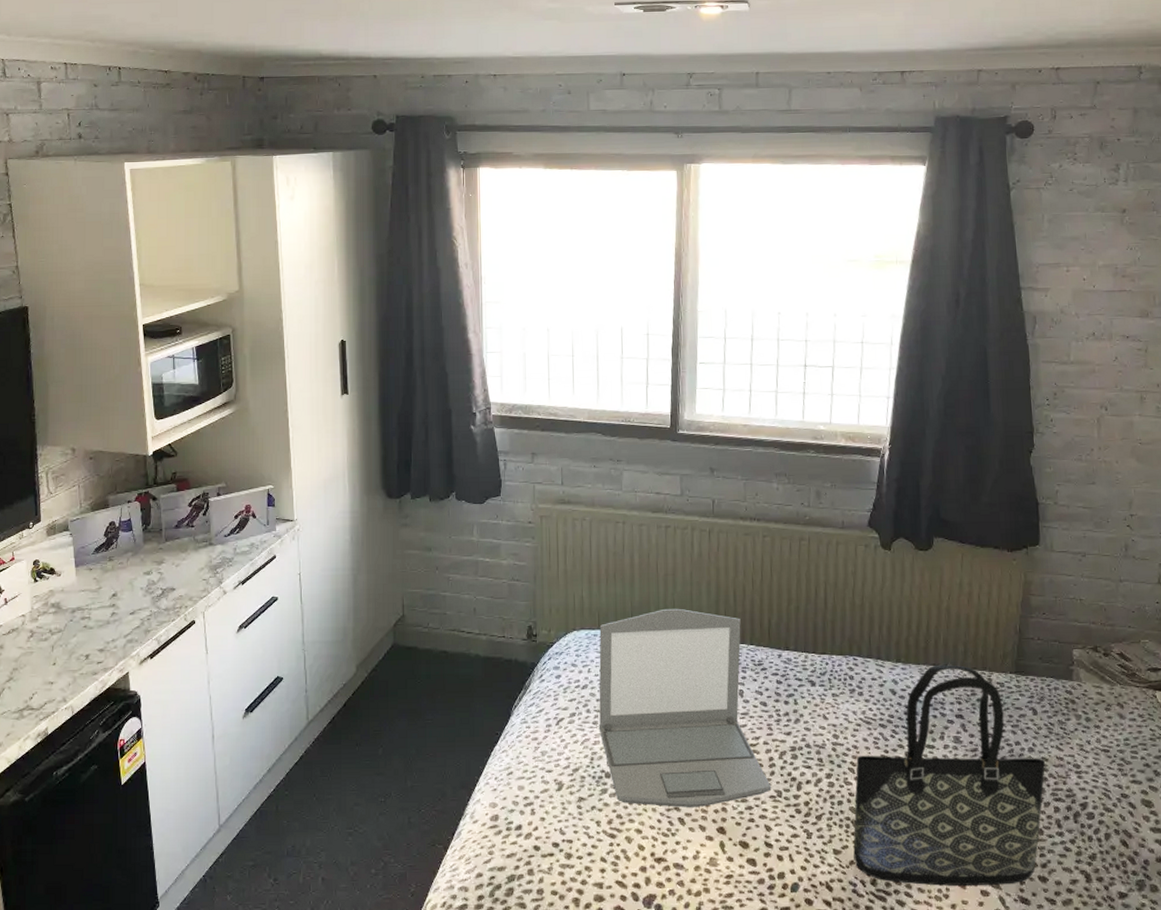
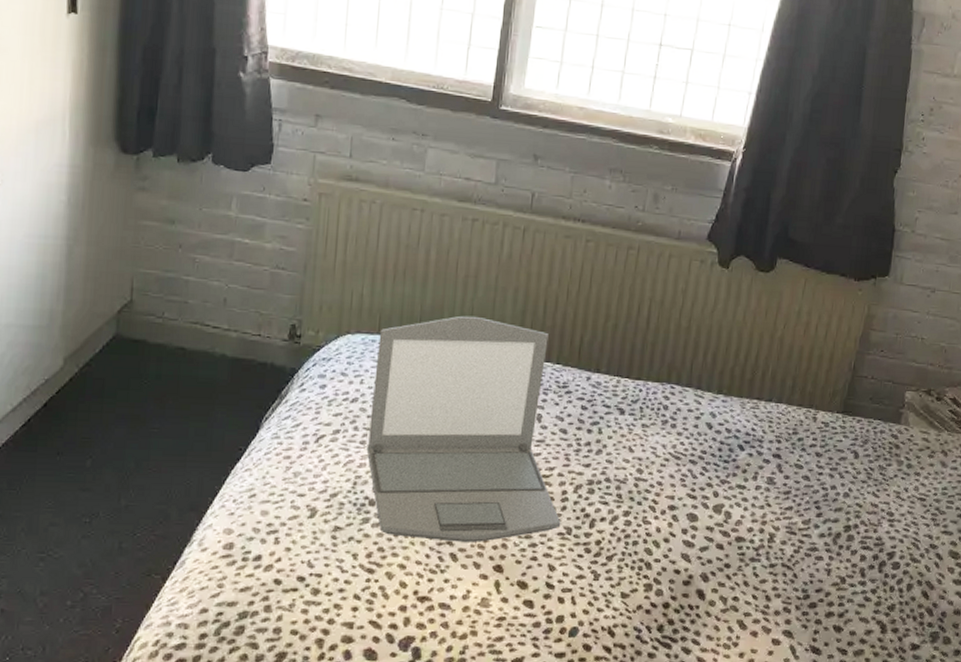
tote bag: present [853,664,1046,886] -> none [642,399,860,634]

